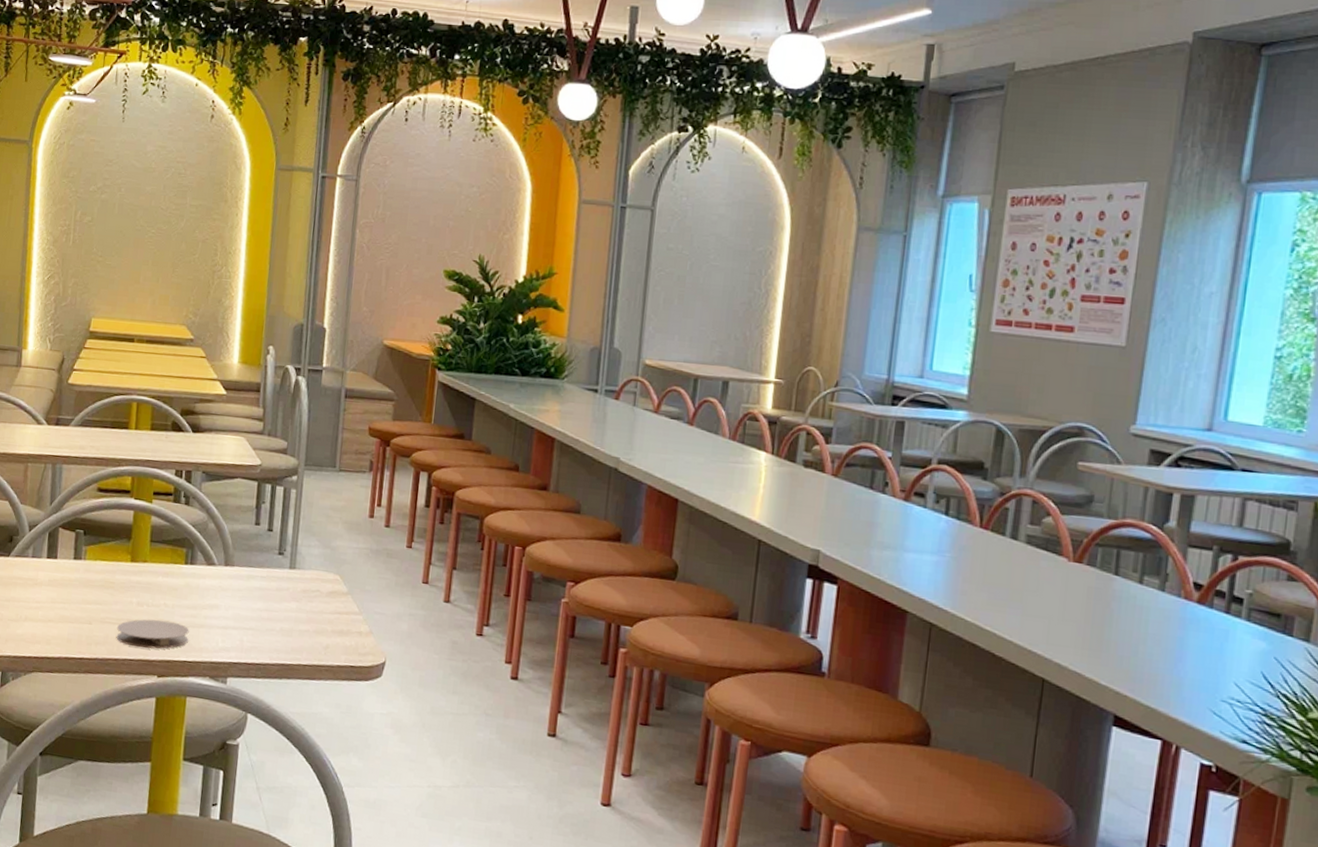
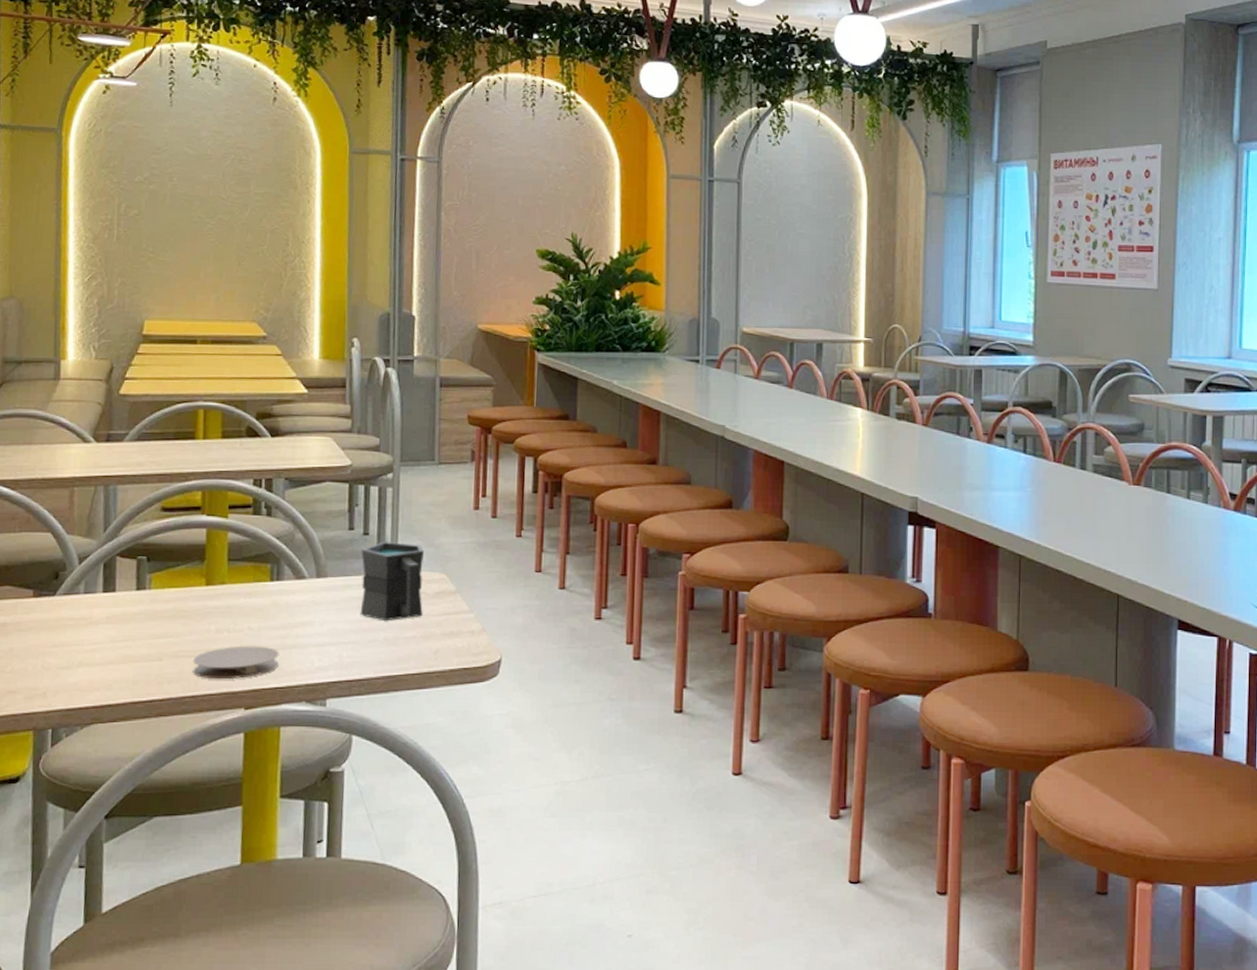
mug: none [260,539,322,614] -> present [360,542,425,622]

